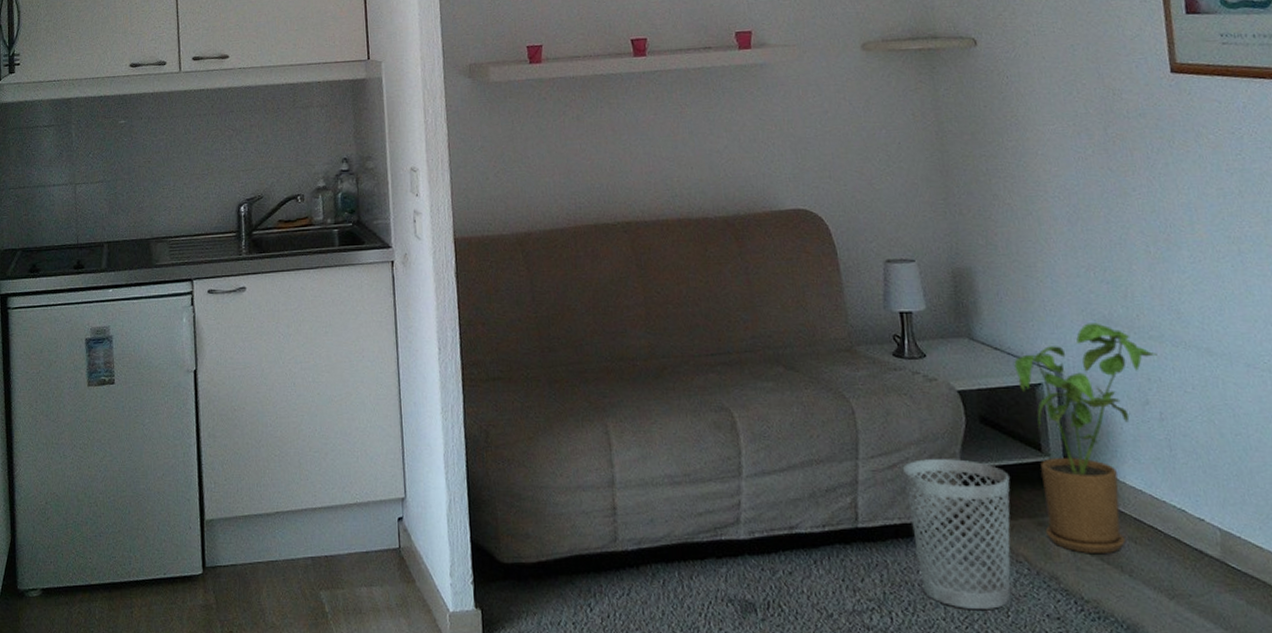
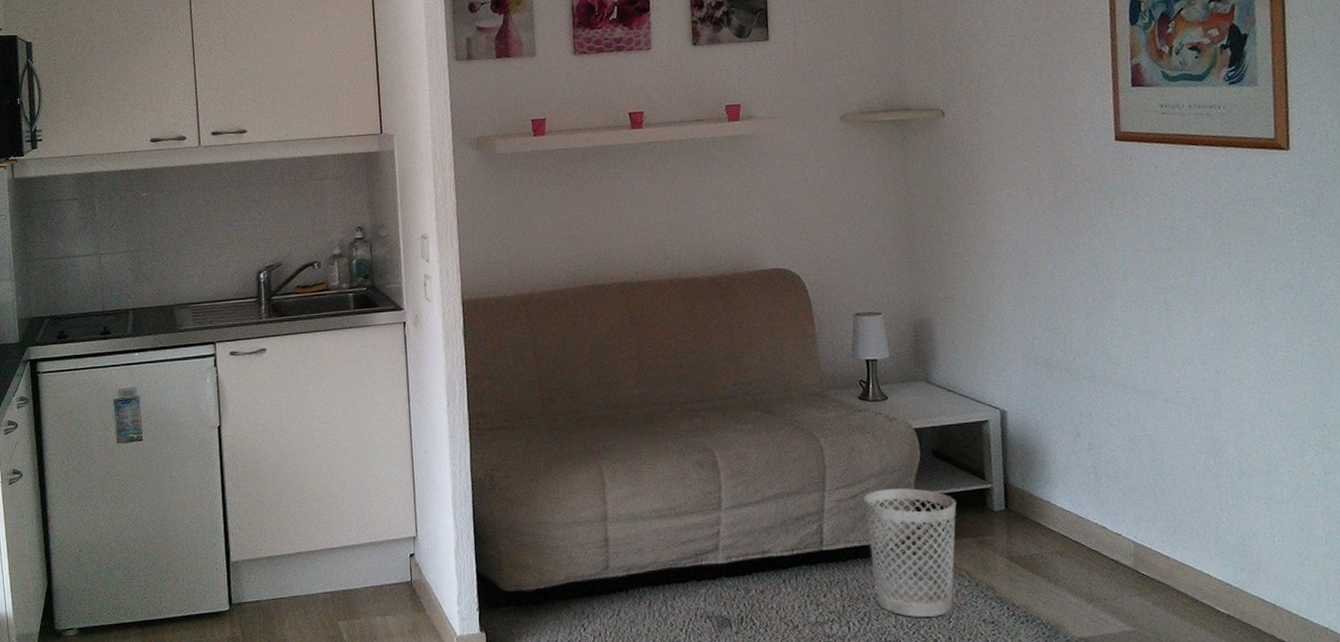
house plant: present [1014,323,1157,553] -> none [965,366,1089,566]

